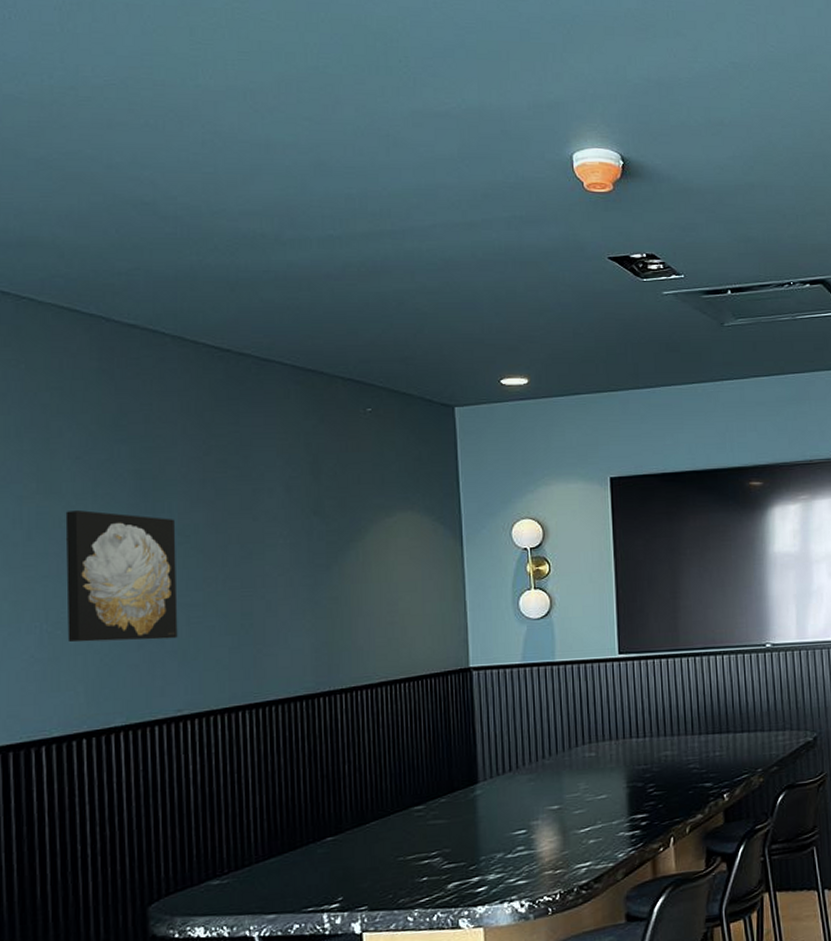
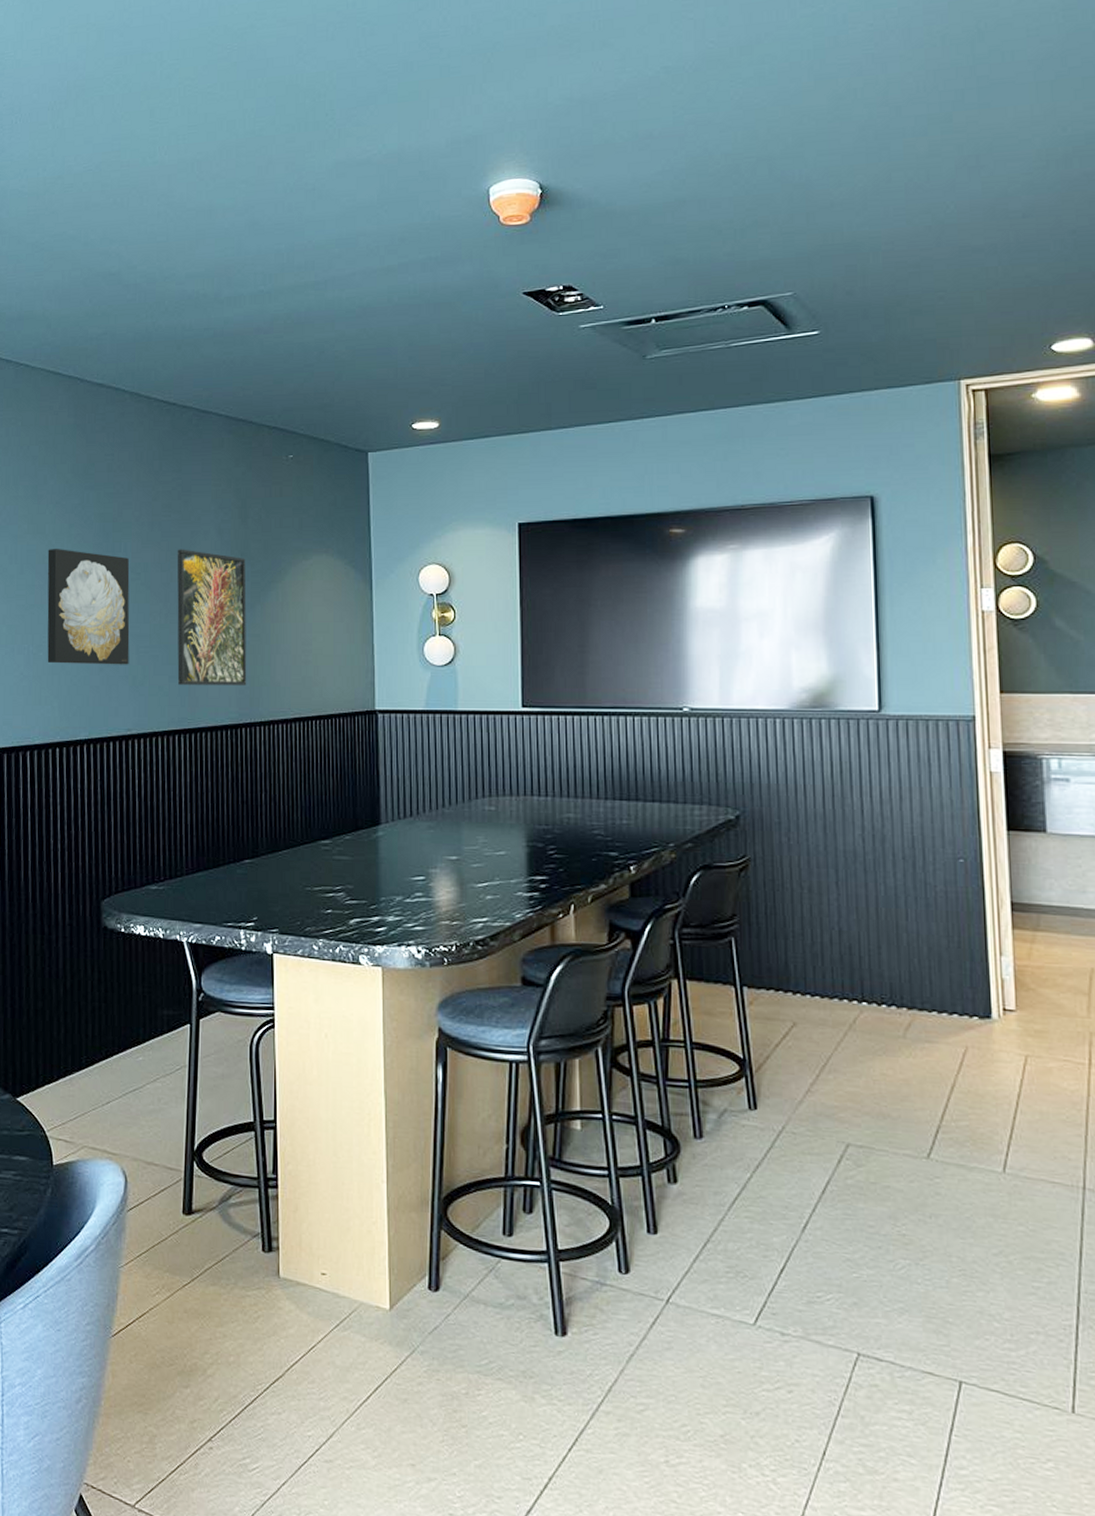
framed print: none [235,508,324,656] -> present [177,549,247,685]

